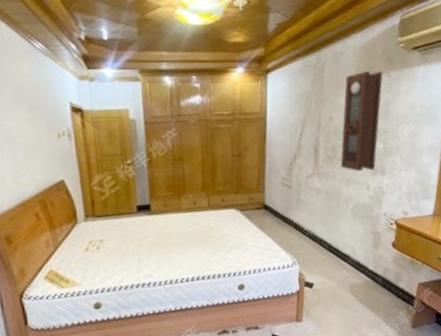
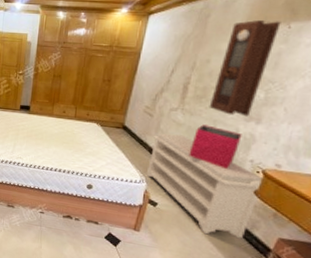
bench: none [295,202,397,302] -> present [146,132,262,239]
storage bin: none [332,186,373,228] -> present [189,124,242,169]

